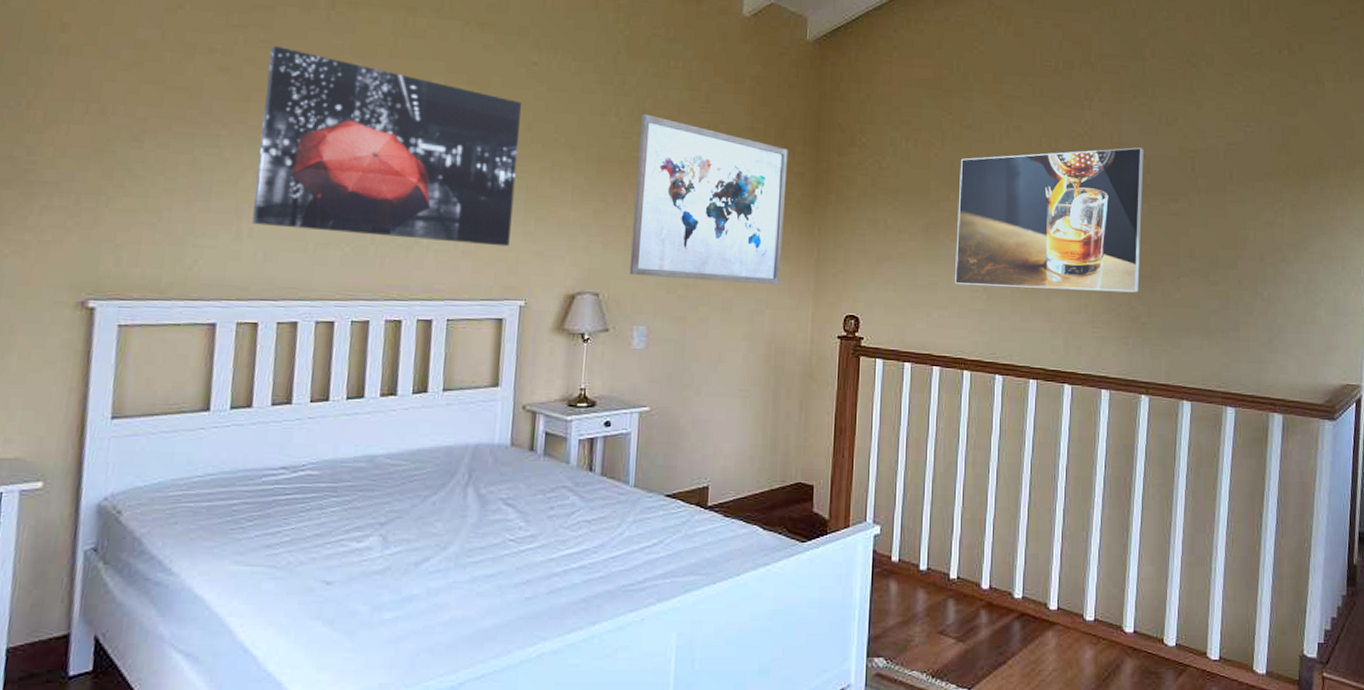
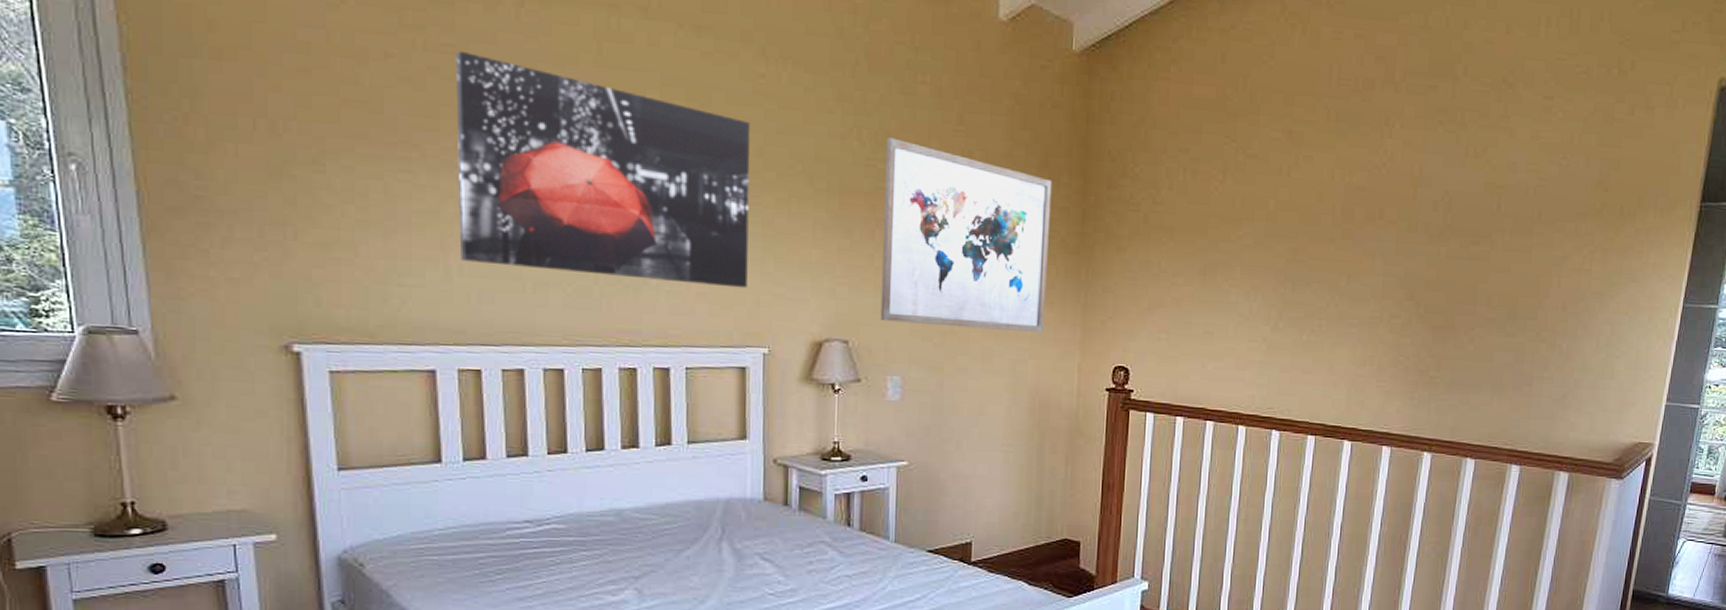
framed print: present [955,147,1144,293] -> none [1233,182,1446,345]

